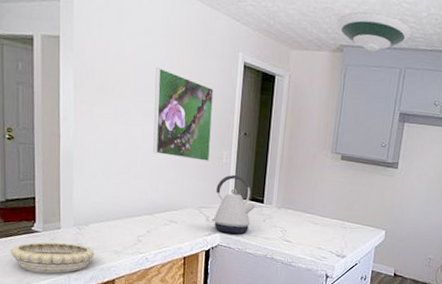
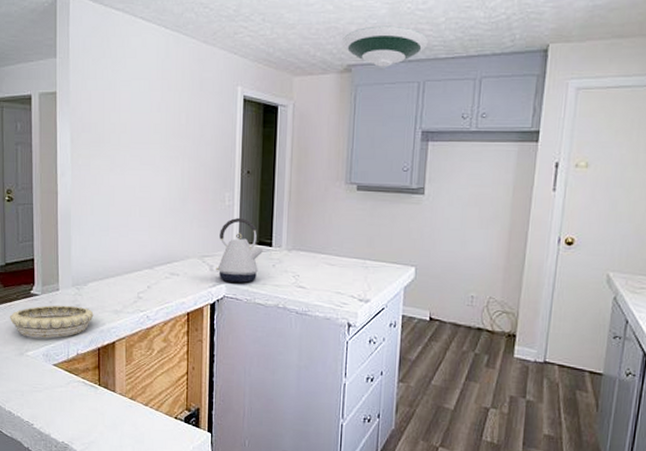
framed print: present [153,67,214,161] -> none [151,111,212,206]

